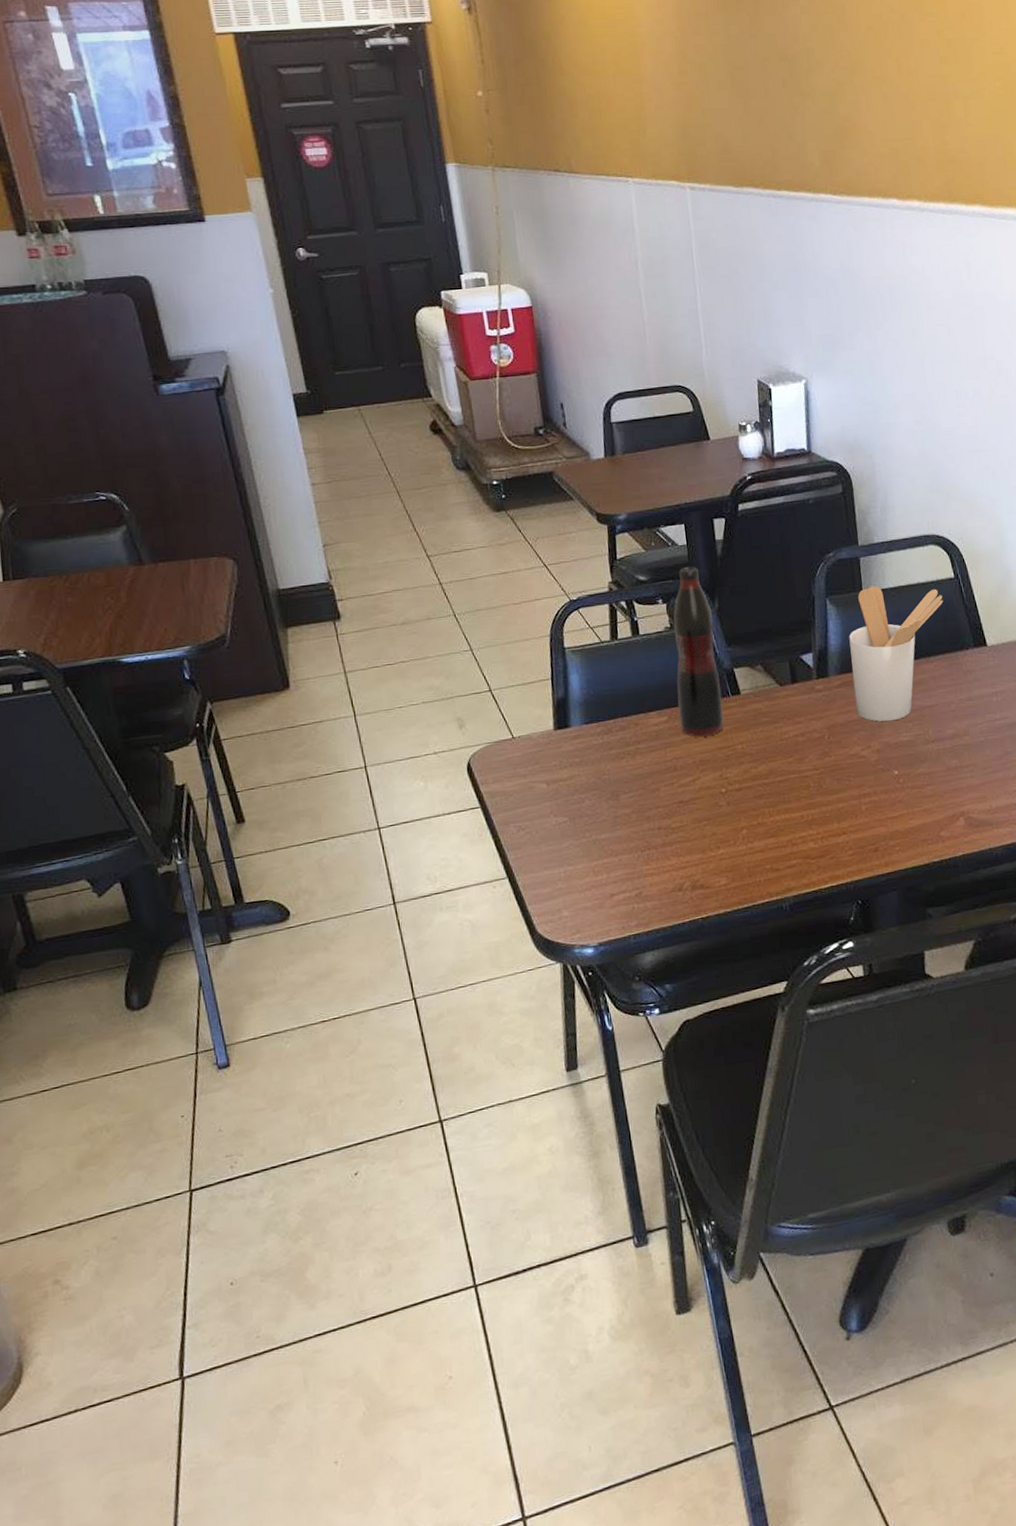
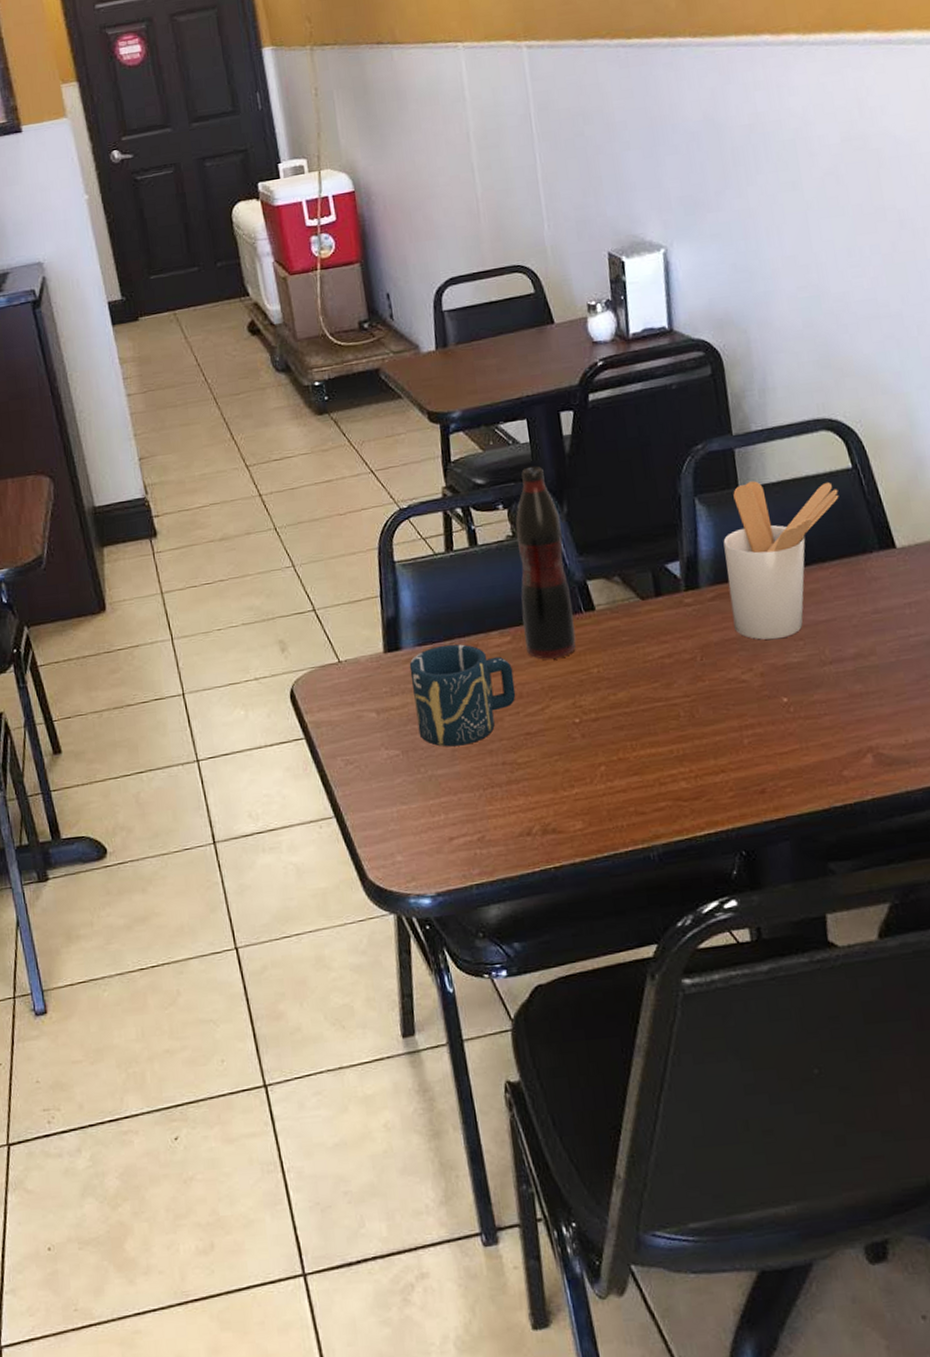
cup: none [577,722,671,814] -> present [409,644,516,747]

